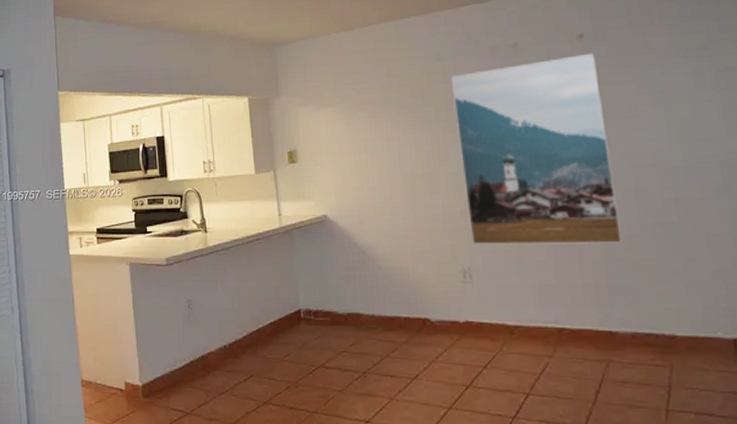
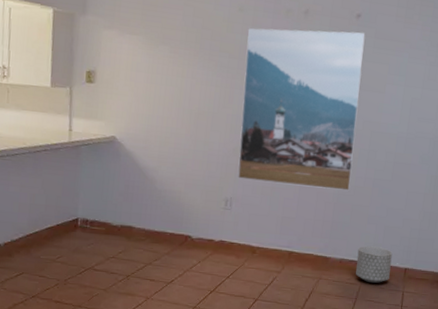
planter: none [654,312,713,364] -> present [356,245,393,284]

